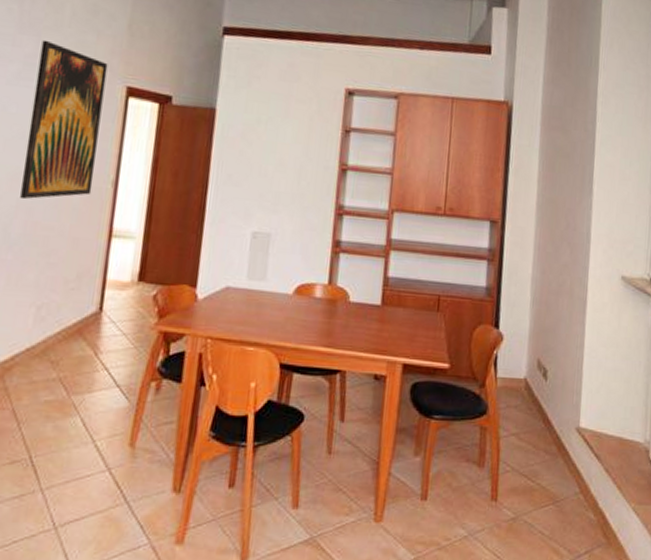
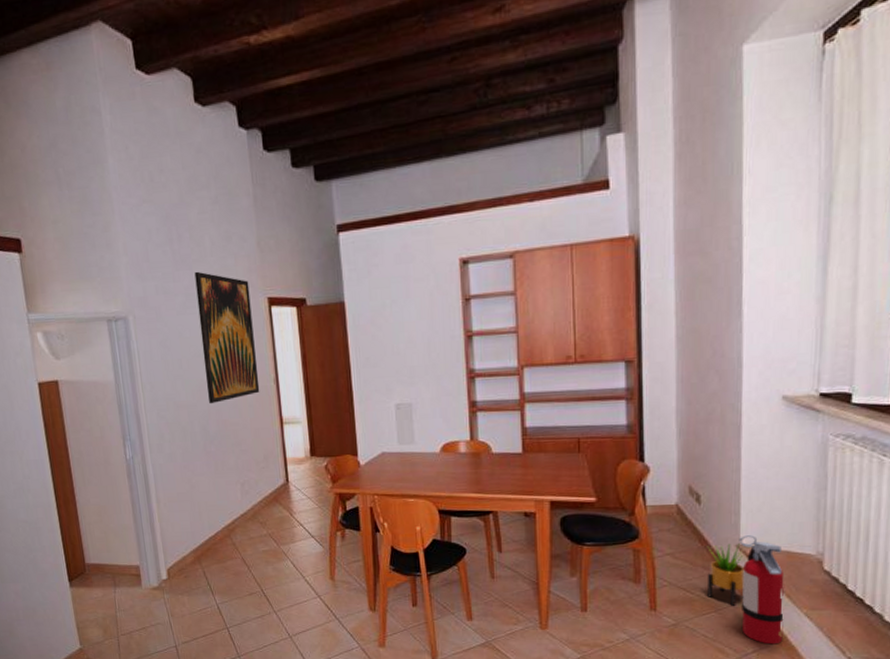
potted plant: none [547,426,583,498] -> present [707,544,745,606]
fire extinguisher: none [577,418,617,544] -> present [738,535,785,645]

